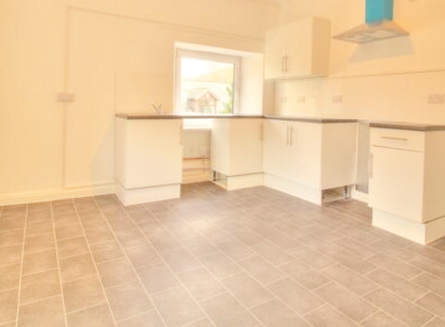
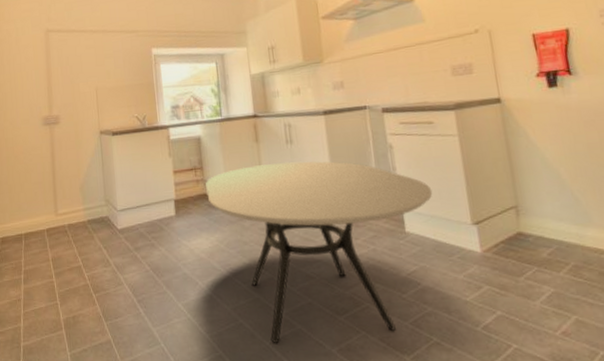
dining table: none [211,160,398,310] -> present [205,161,433,344]

